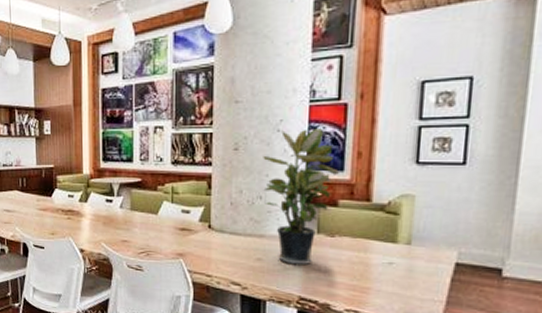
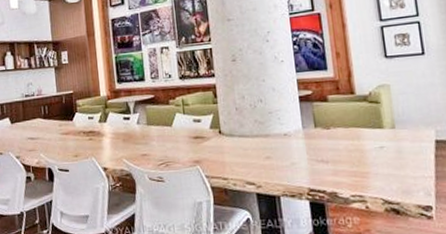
potted plant: present [263,128,341,265] -> none [258,36,325,159]

